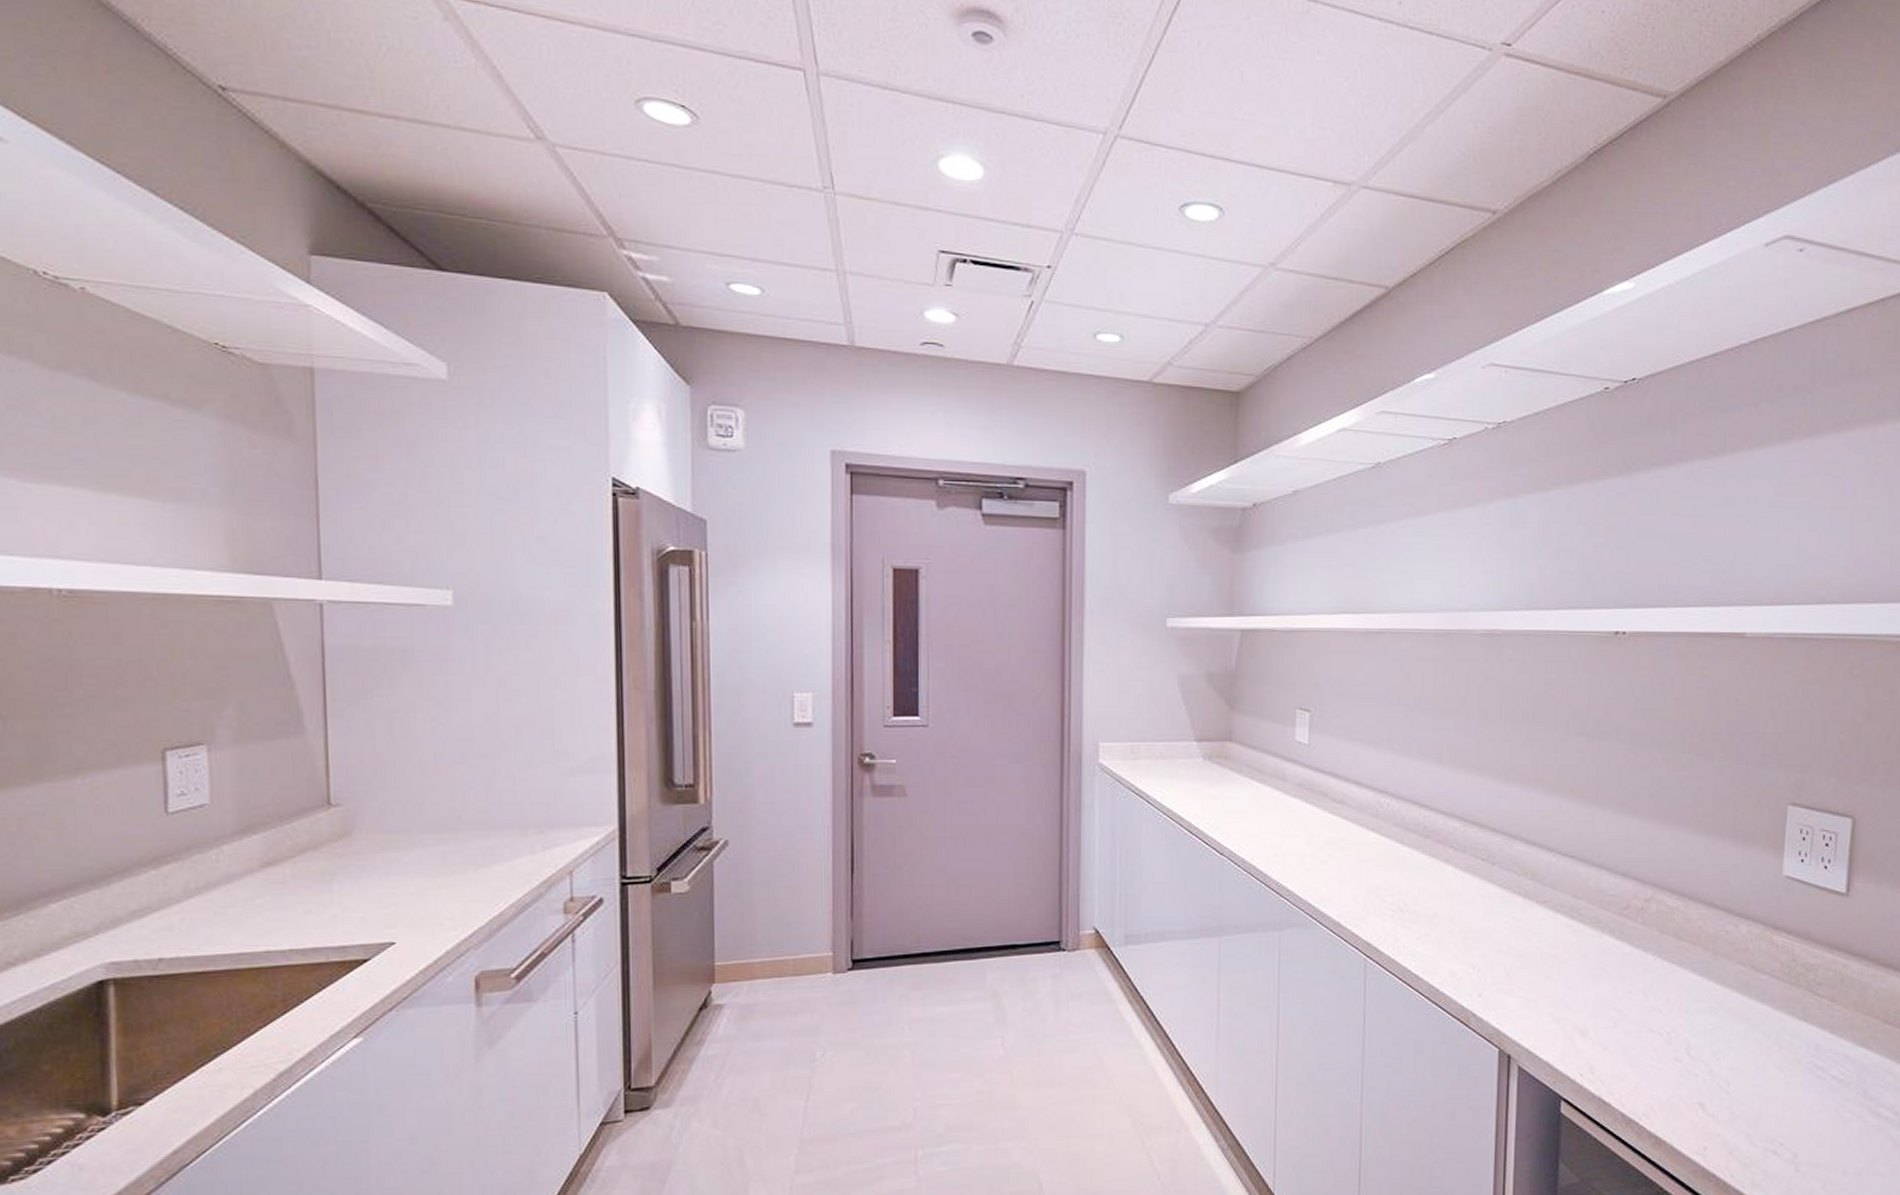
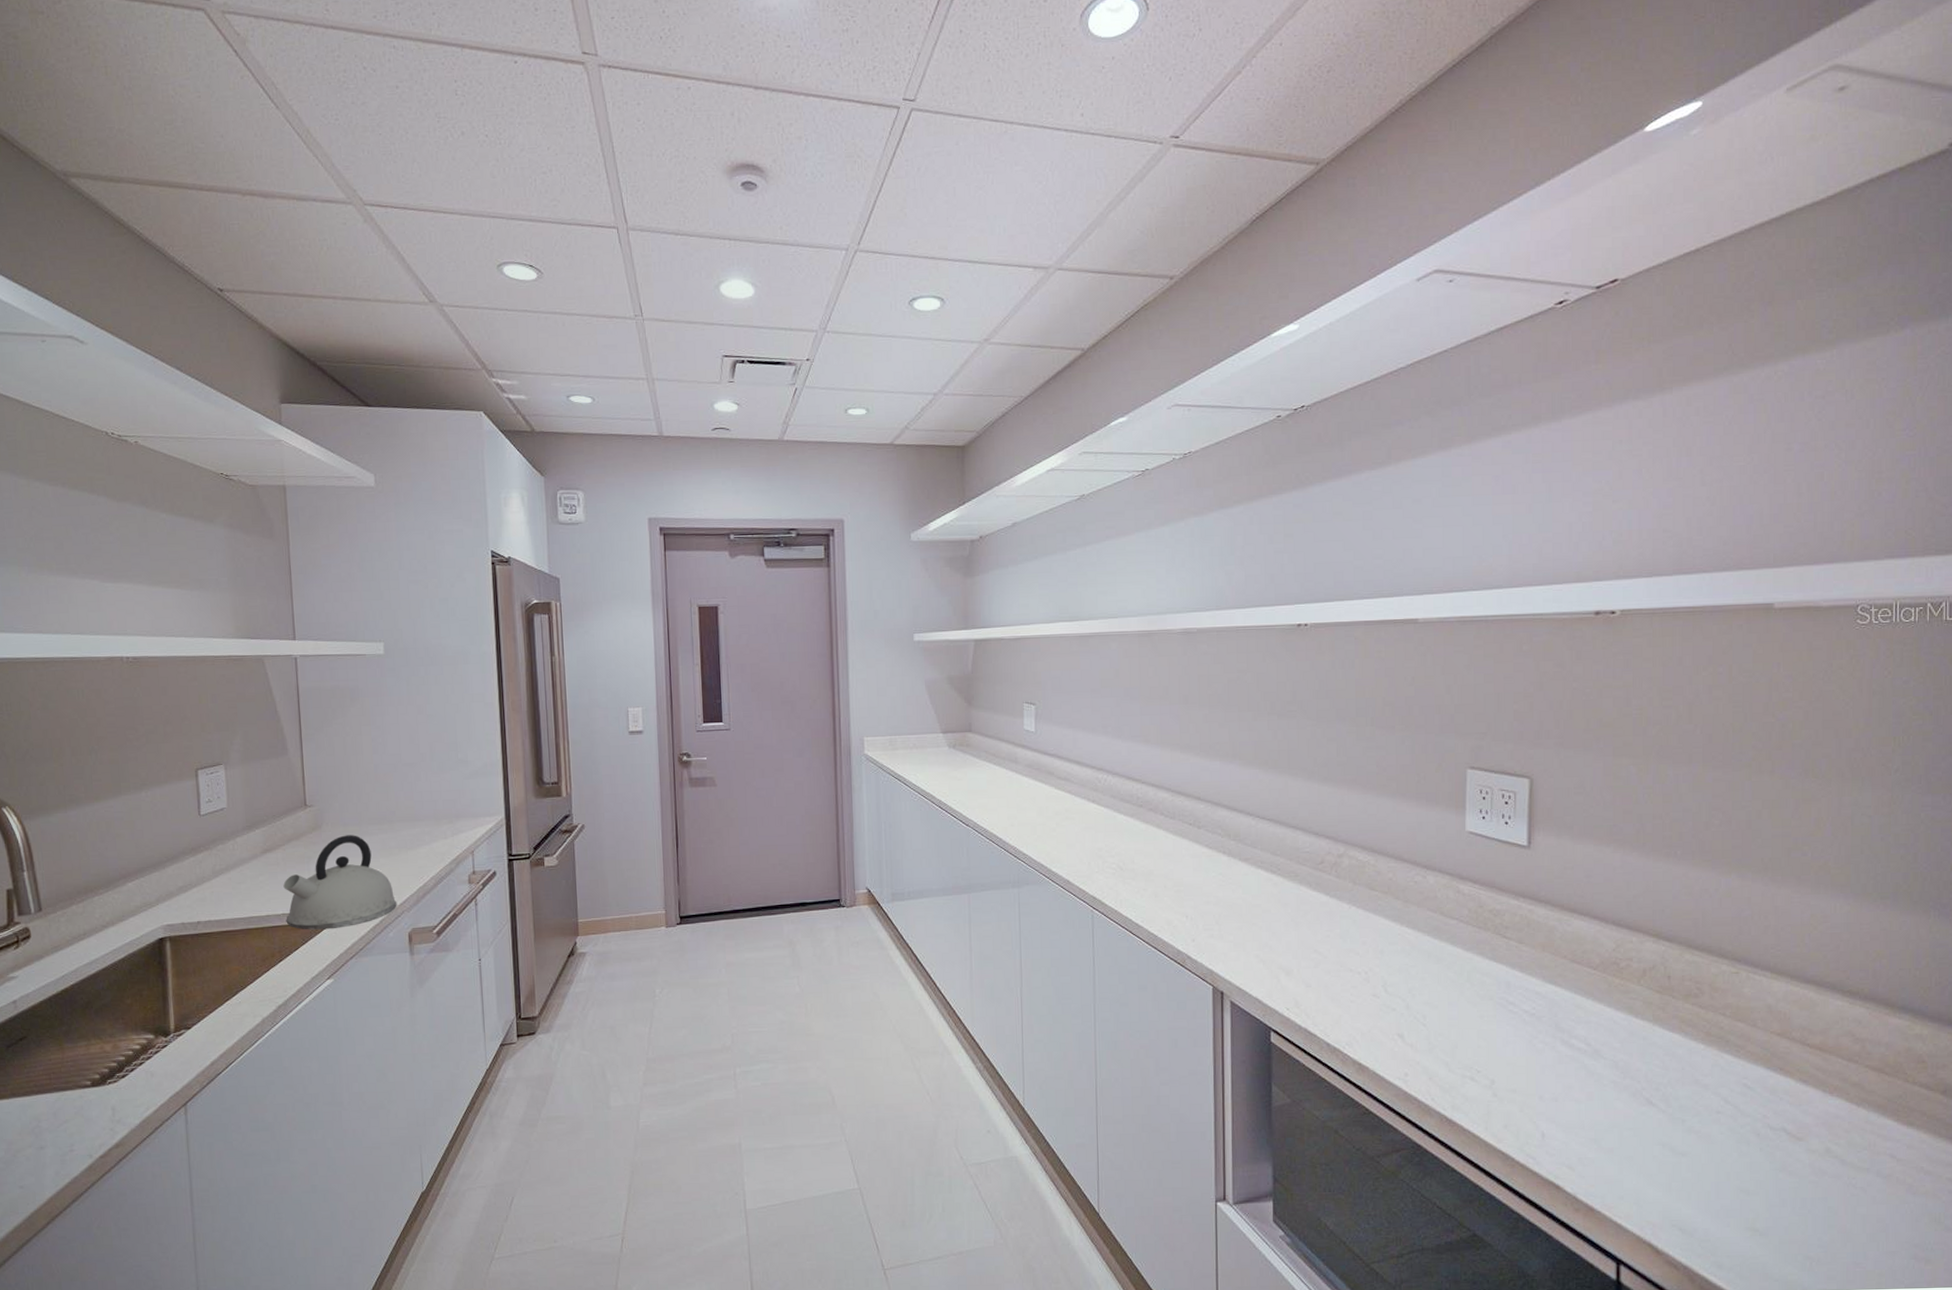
kettle: none [292,845,460,972] -> present [283,835,397,930]

